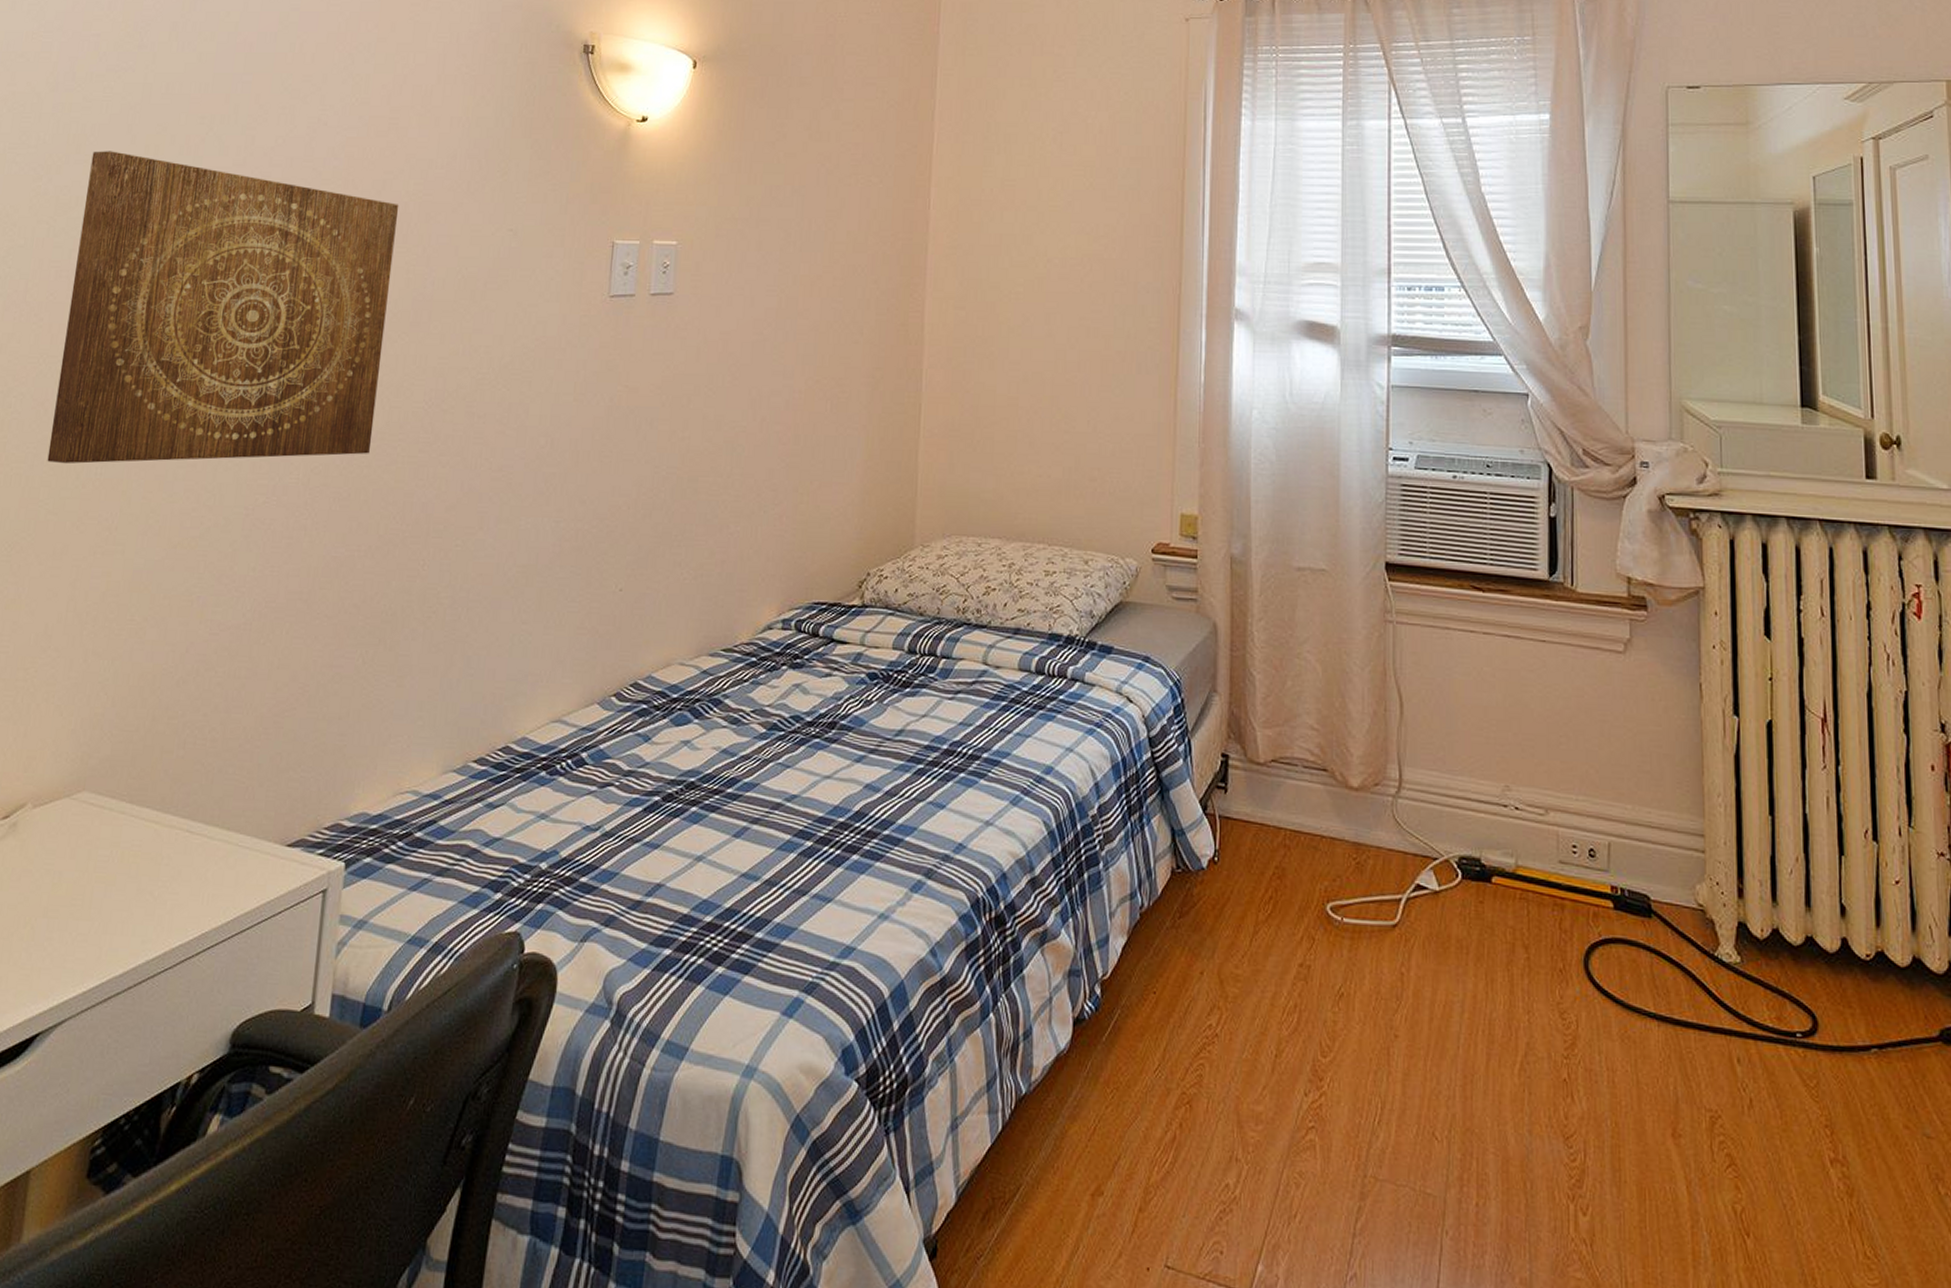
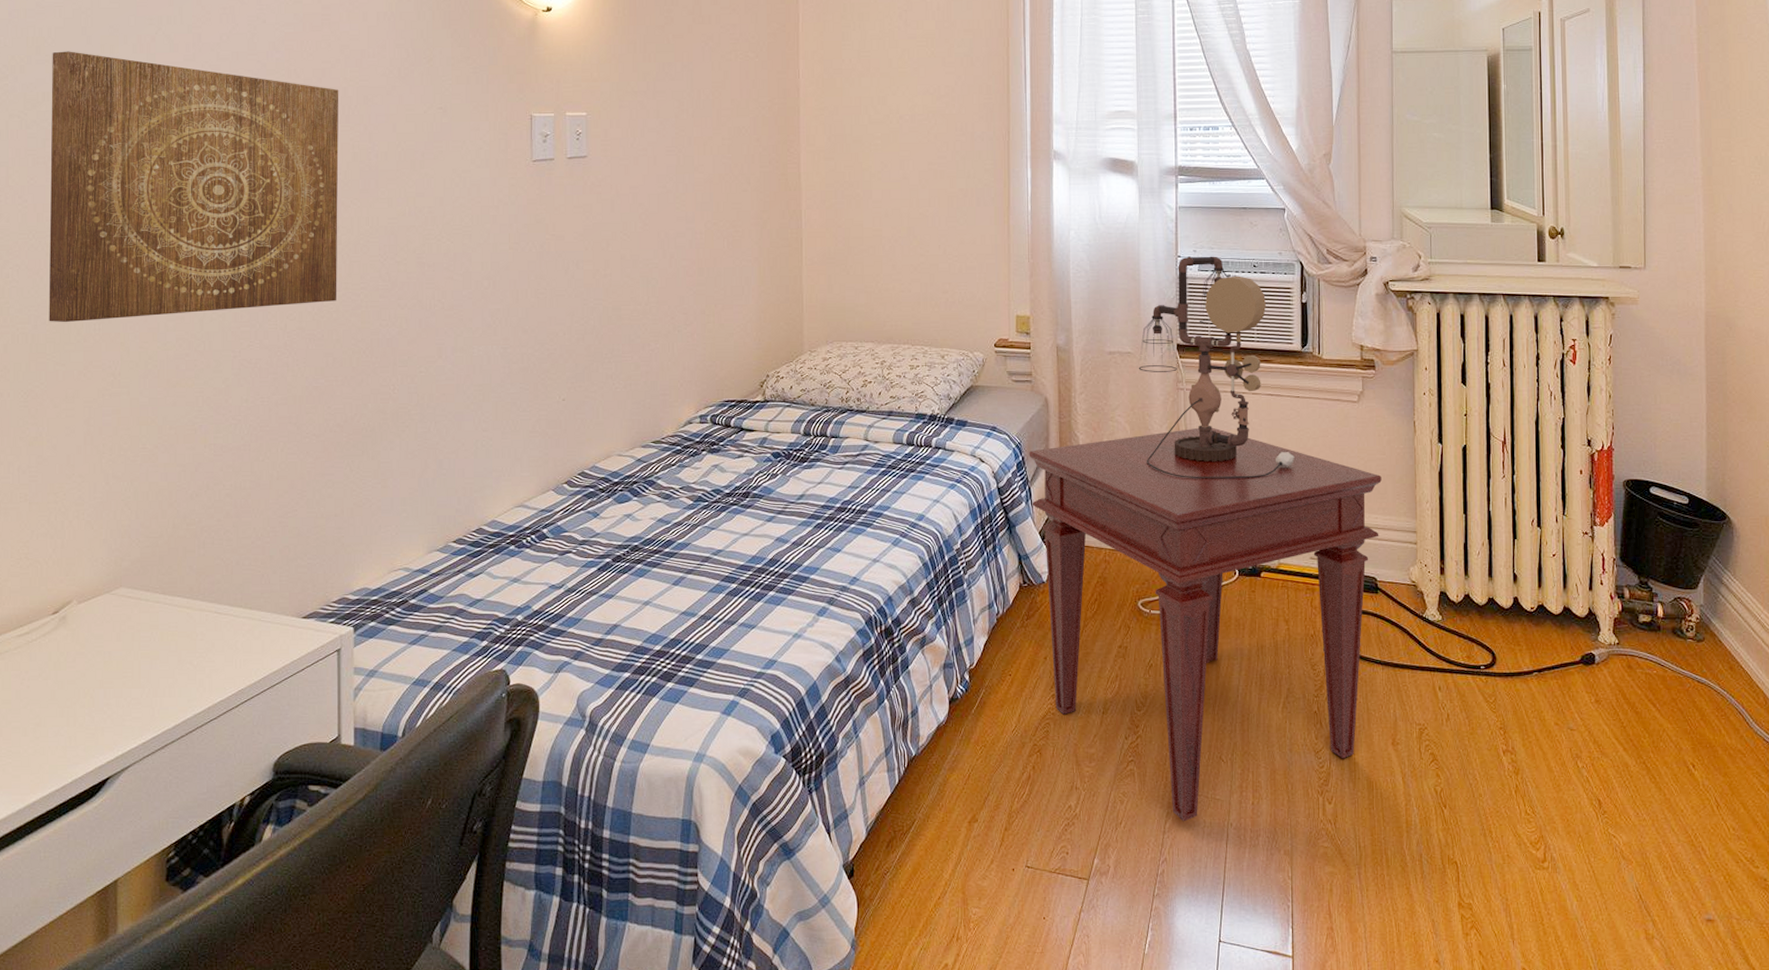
side table: none [1190,673,1656,1222] -> present [1029,427,1382,822]
table lamp: none [1334,449,1539,747] -> present [1138,256,1295,479]

